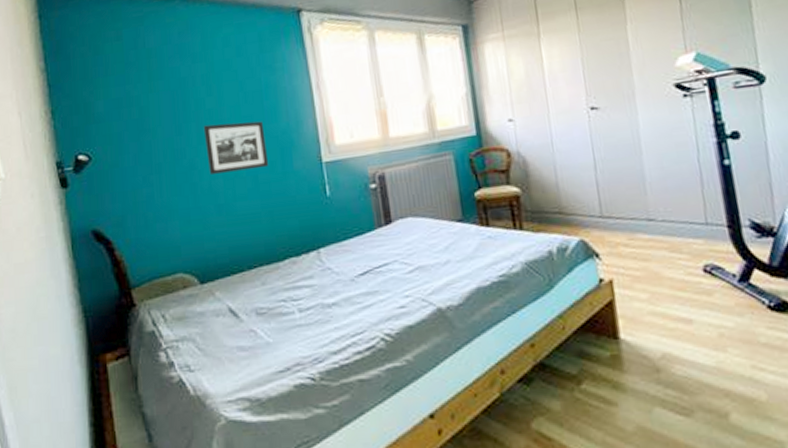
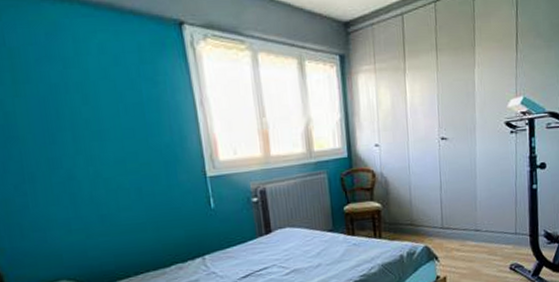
picture frame: present [203,121,269,174] -> none [80,134,153,185]

